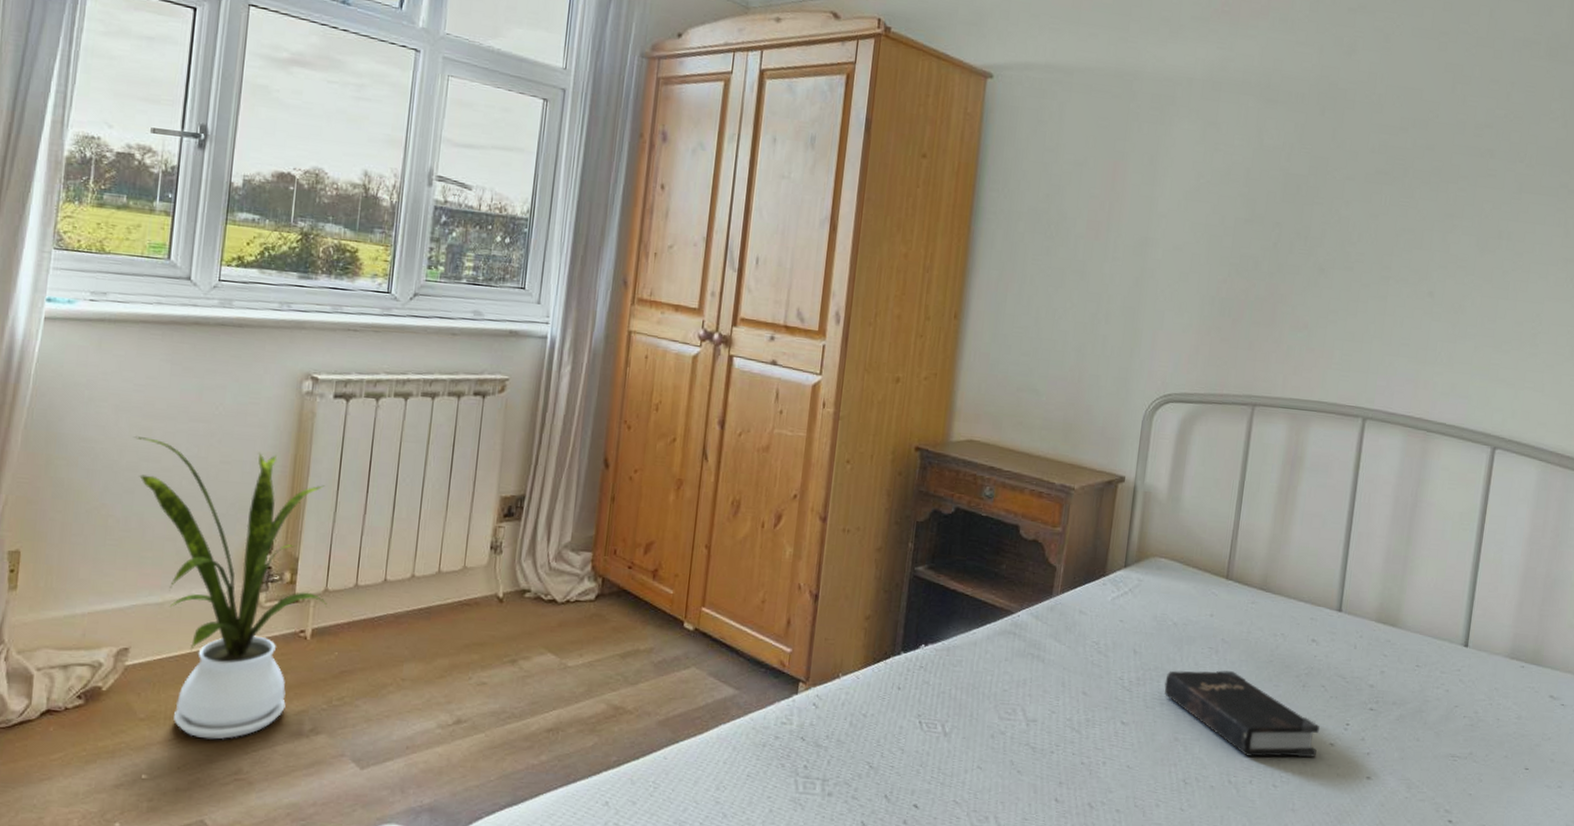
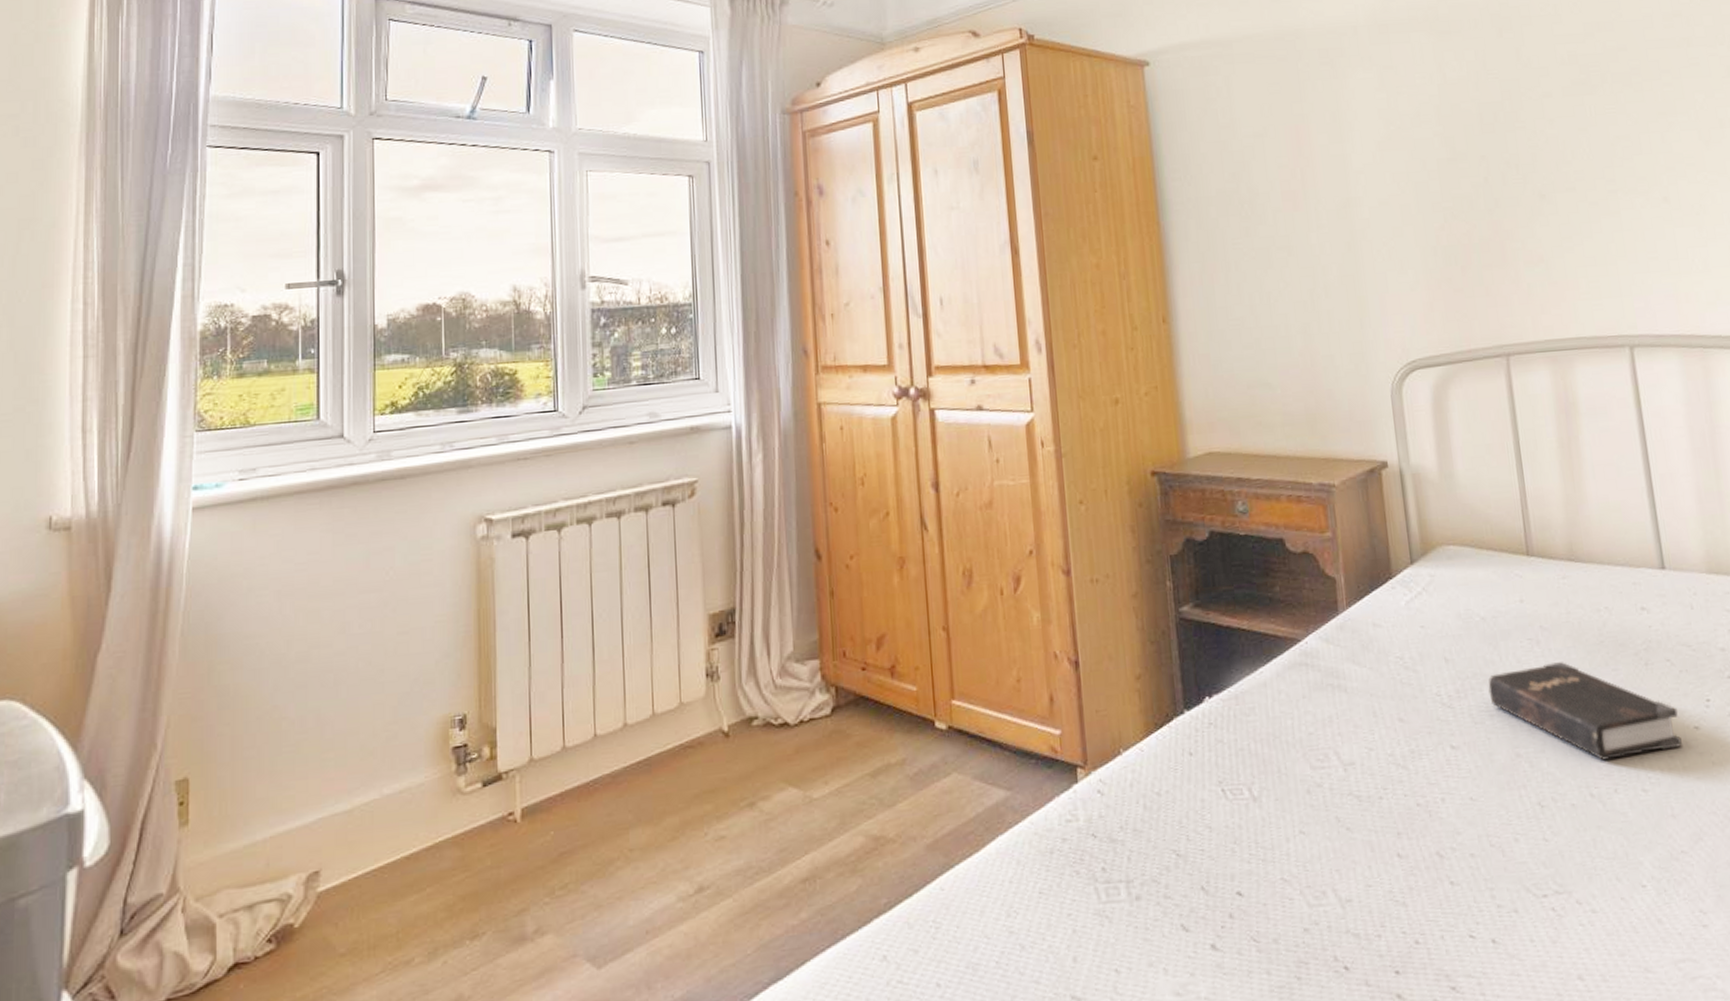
house plant: present [134,436,327,740] -> none [301,614,534,966]

